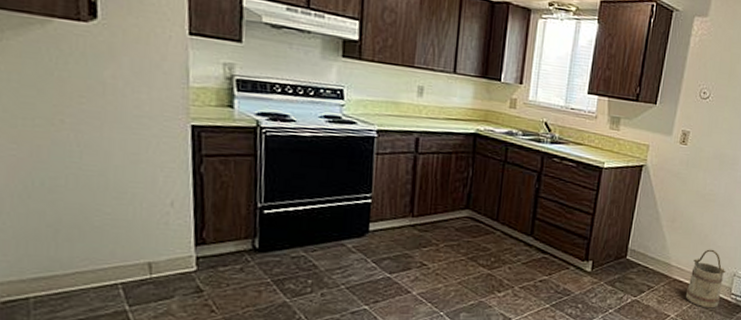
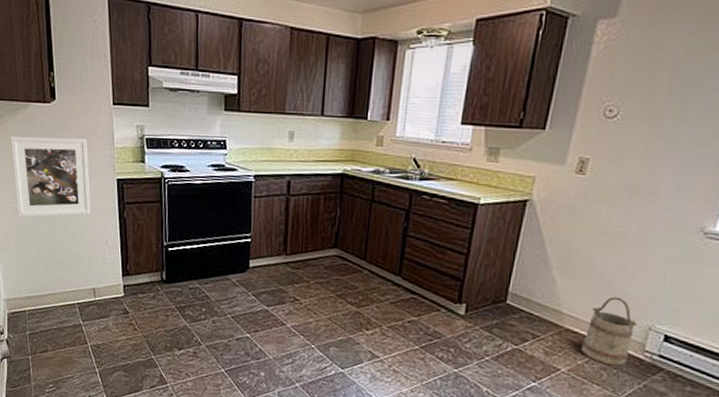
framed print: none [13,58,150,170] -> present [10,135,91,218]

